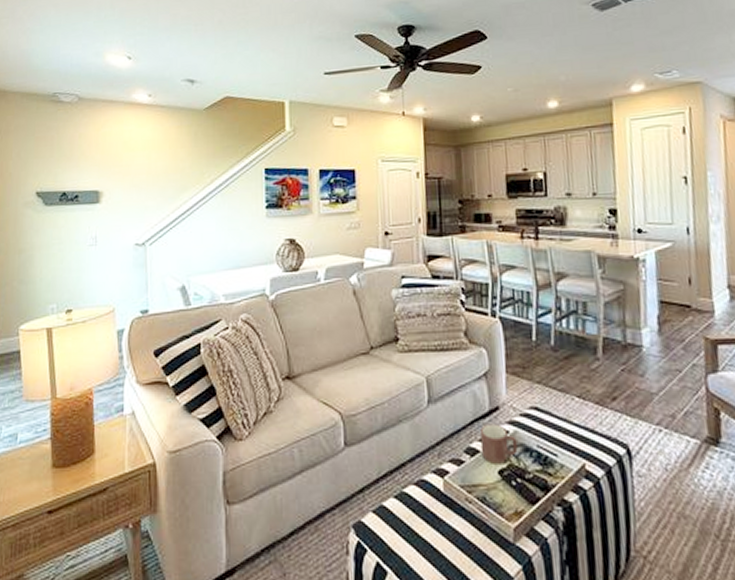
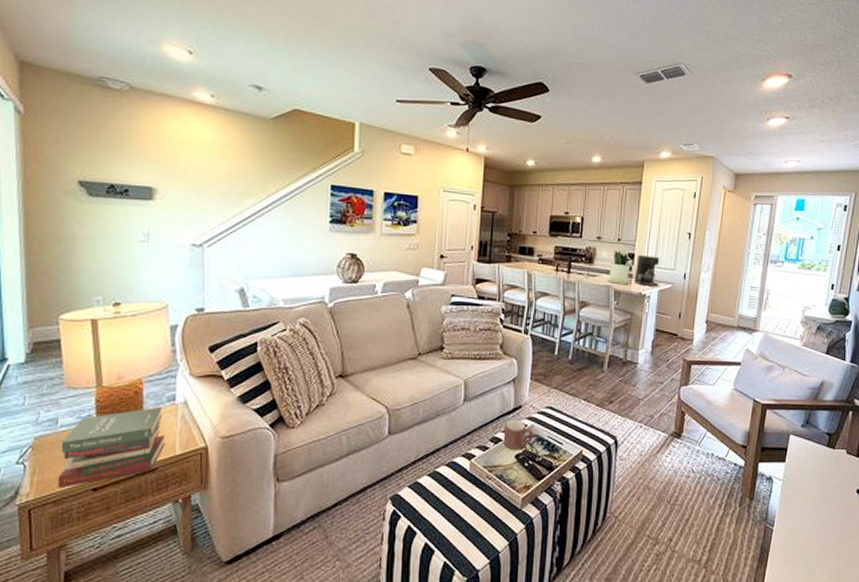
books: none [16,419,115,510] -> present [57,407,166,488]
planter: none [585,206,617,249] -> present [606,250,631,285]
coffee maker: none [620,209,655,247] -> present [634,254,660,286]

